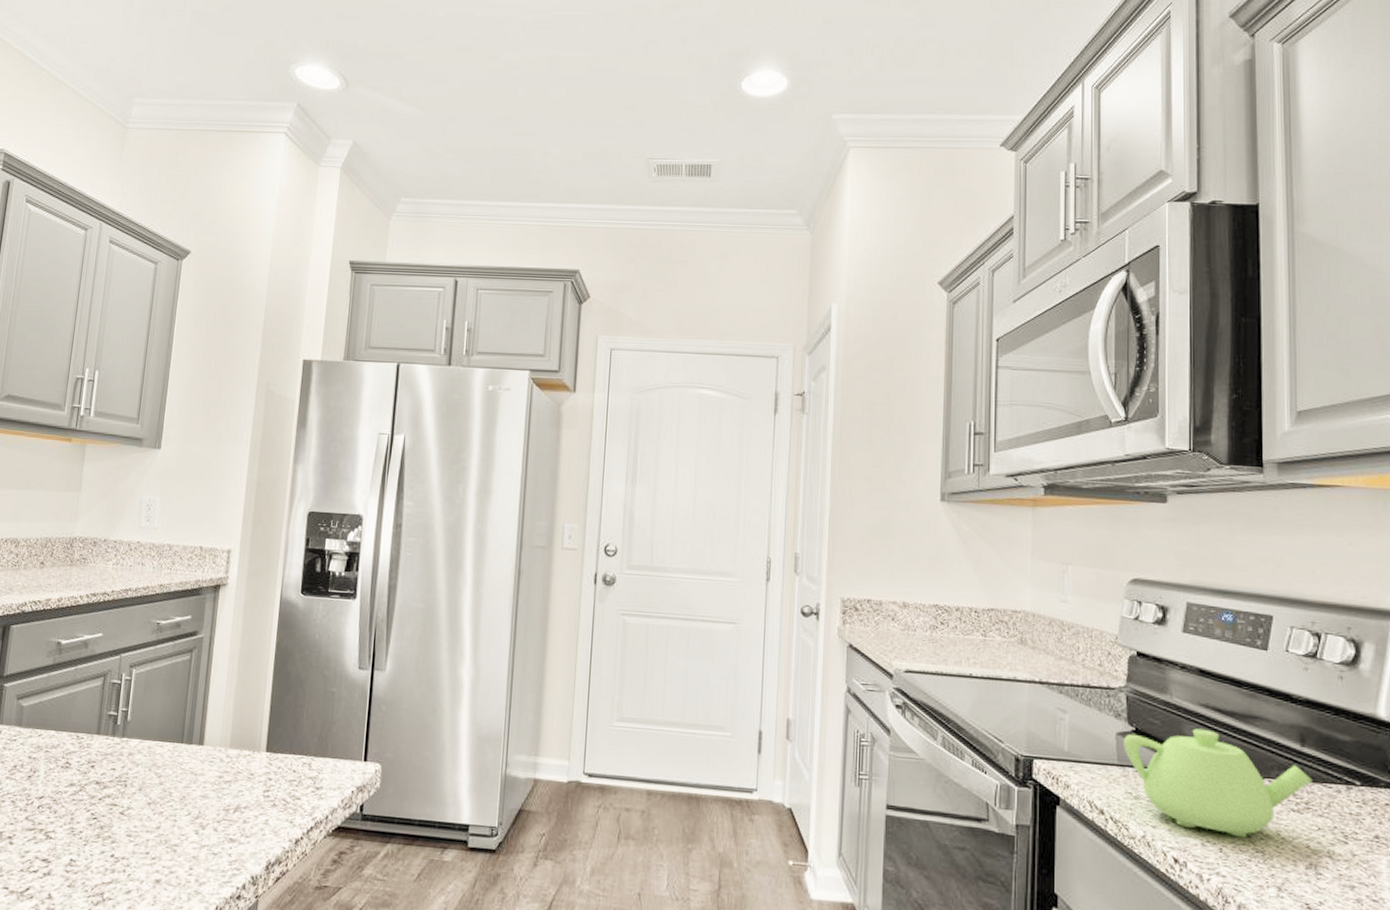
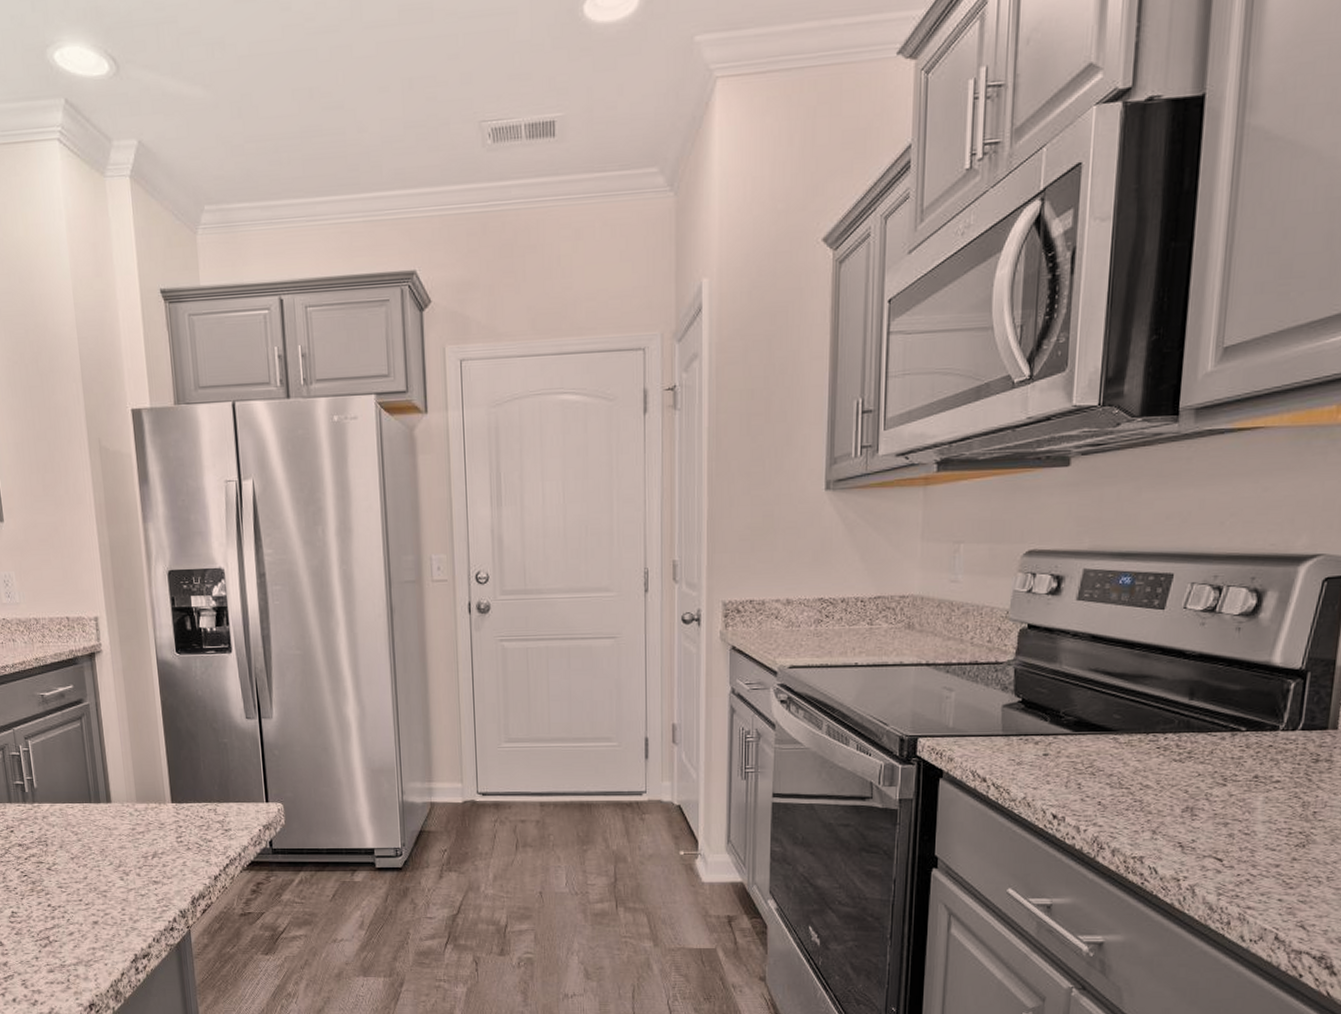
teapot: present [1123,728,1313,838] -> none [1009,693,1198,790]

